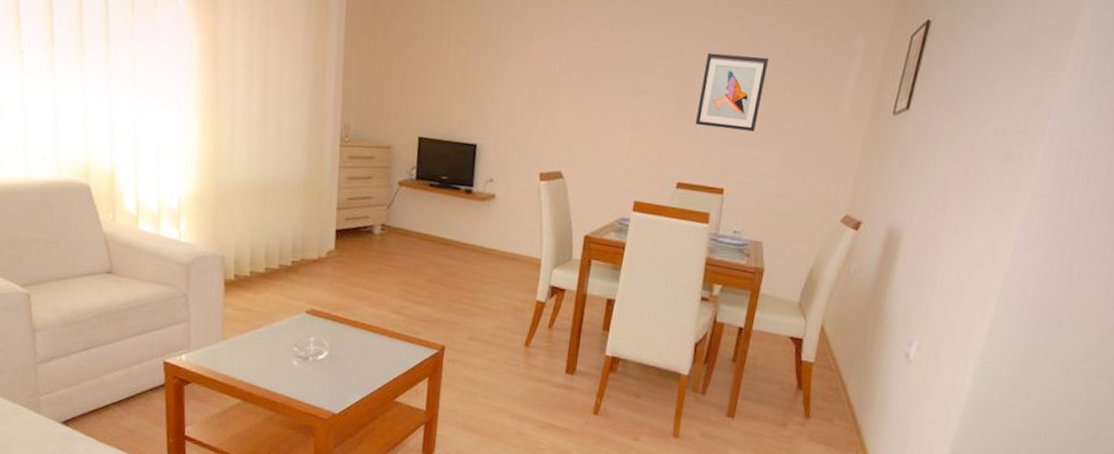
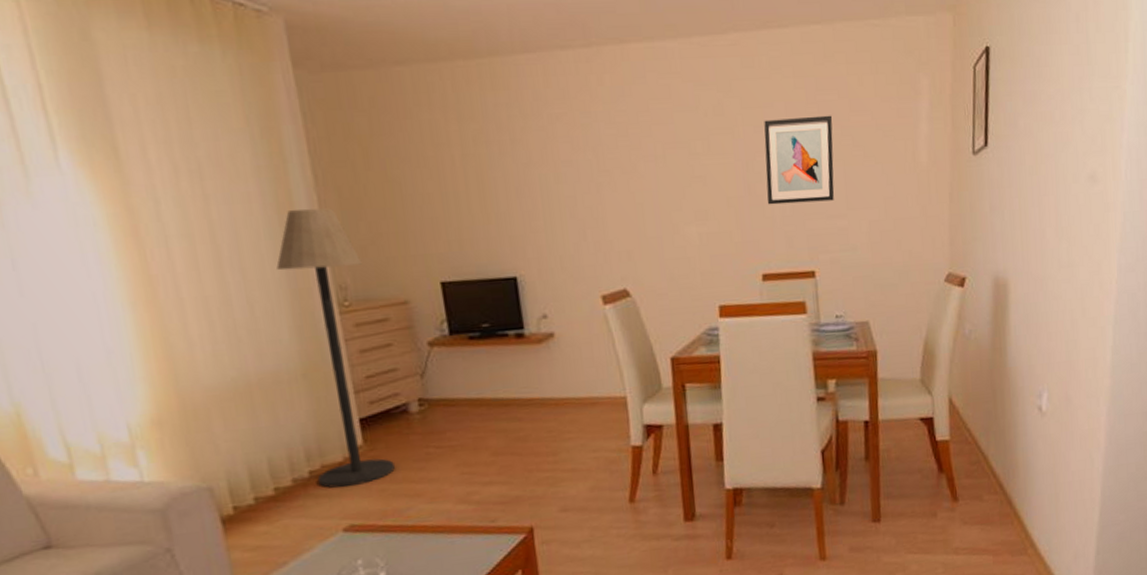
floor lamp: none [296,61,365,281] -> present [276,208,395,488]

